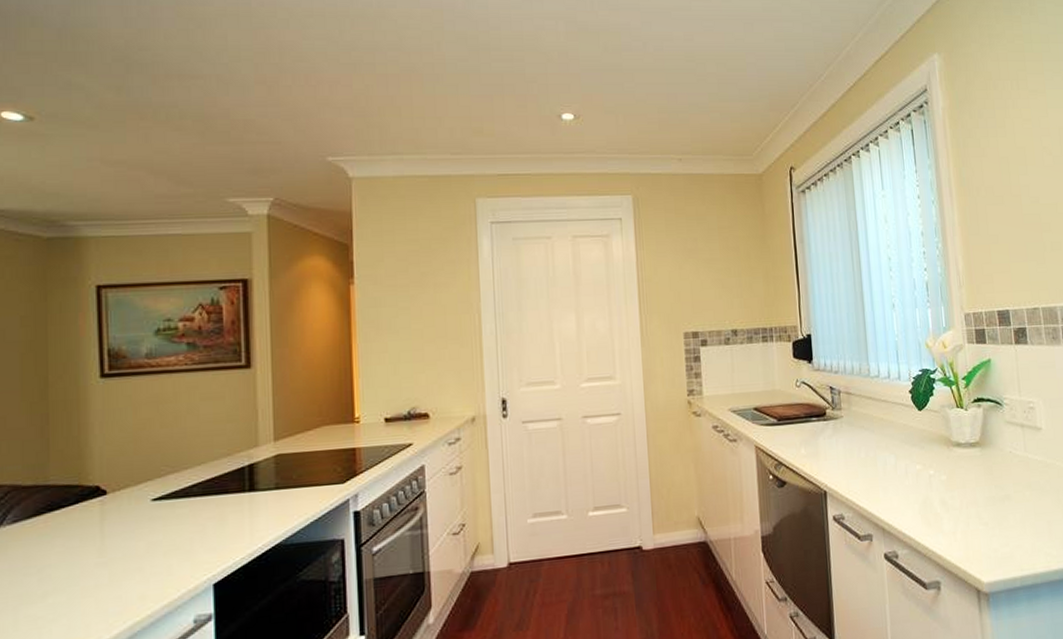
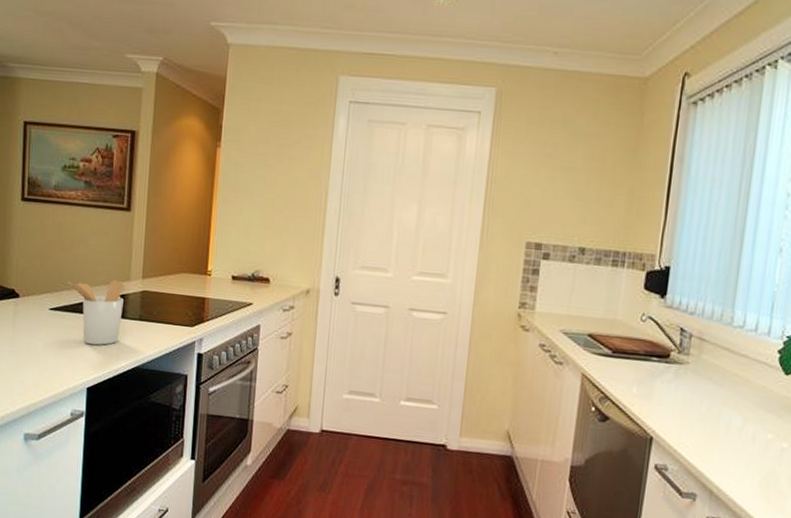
utensil holder: none [174,449,253,532] -> present [67,280,124,345]

